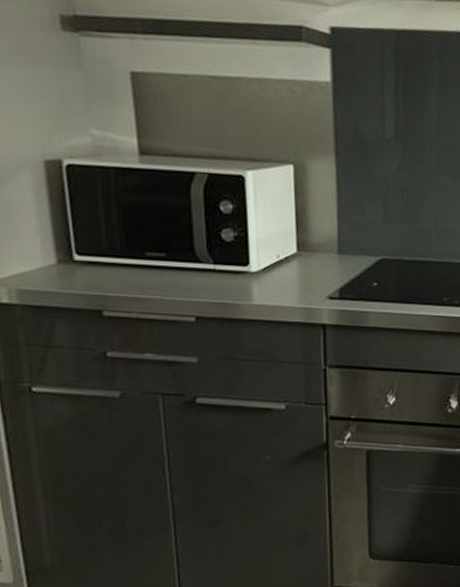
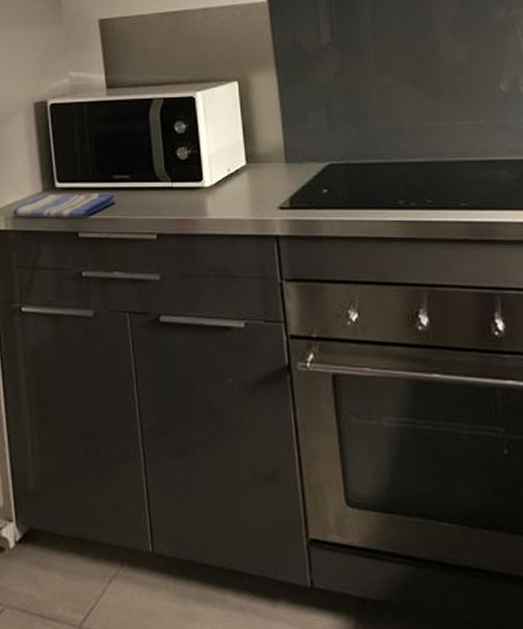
dish towel: none [15,265,147,295] -> present [11,192,115,218]

